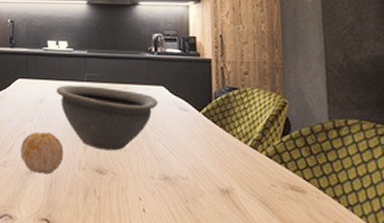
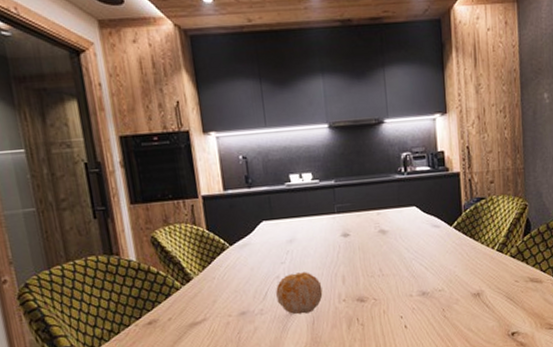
bowl: present [56,85,159,151] -> none [305,215,412,280]

